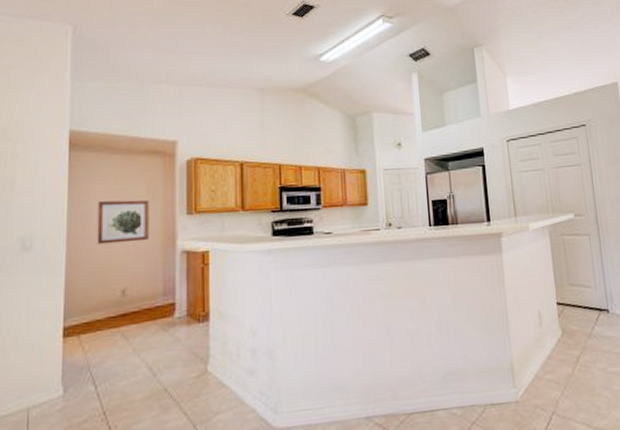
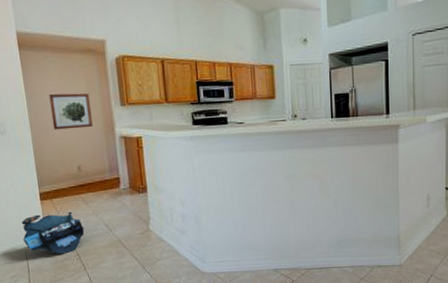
backpack: none [28,351,118,414] -> present [21,211,85,254]

